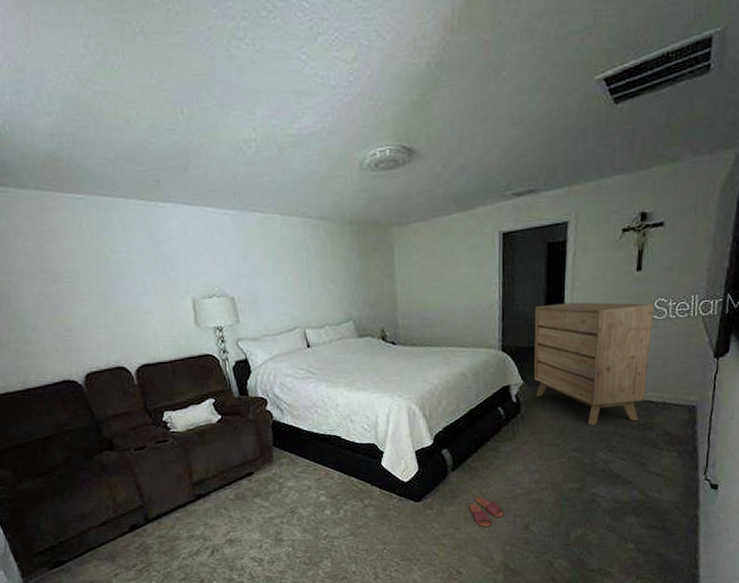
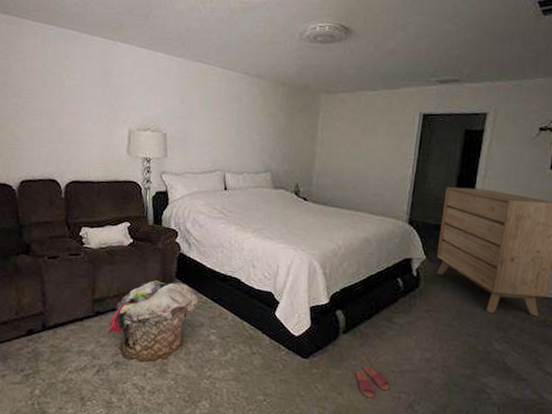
laundry basket: none [212,450,301,535] -> present [105,280,198,362]

